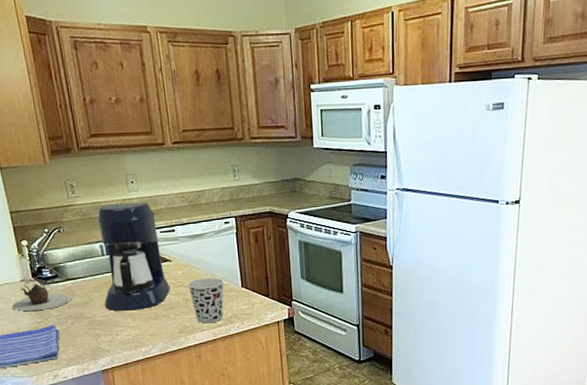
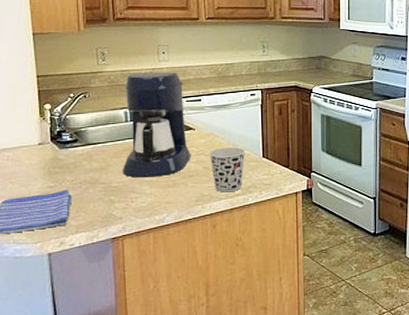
teapot: present [11,278,72,312] -> none [25,142,90,176]

